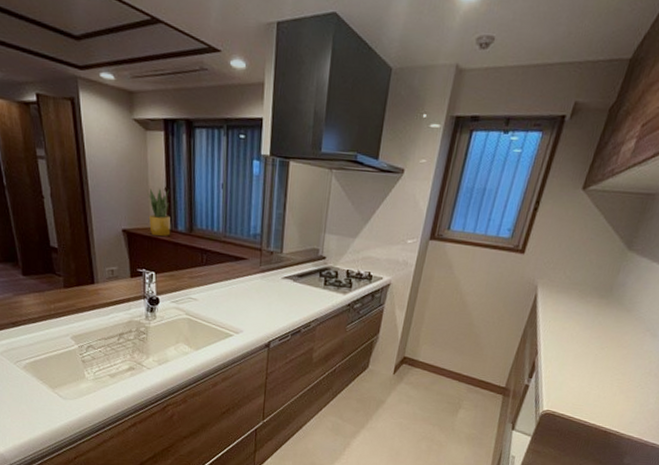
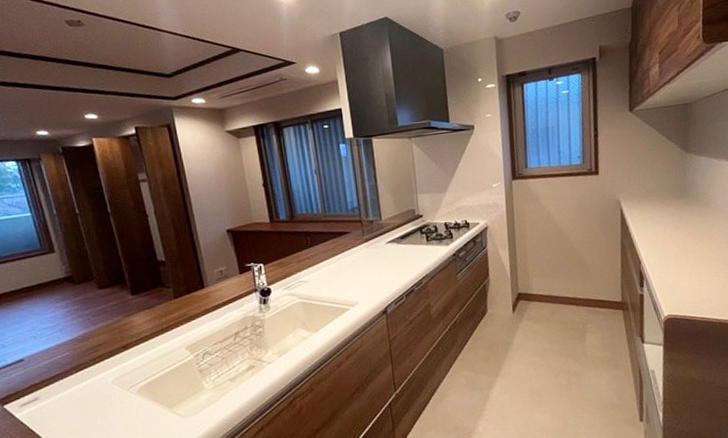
planter: present [146,188,171,237] -> none [245,185,274,230]

